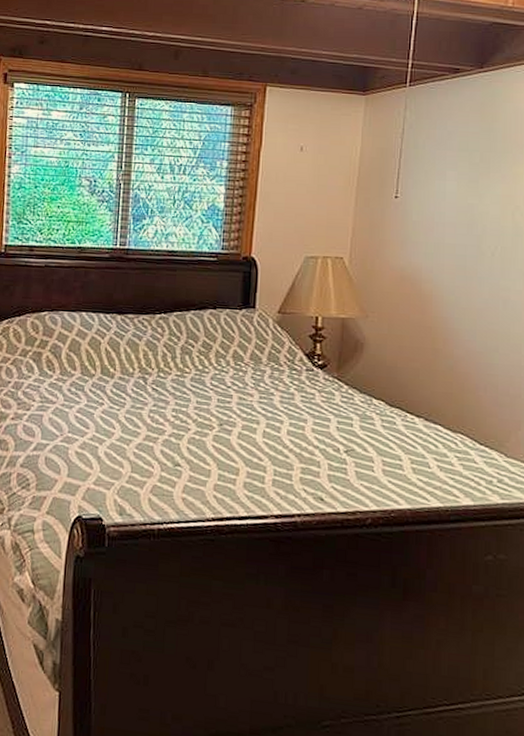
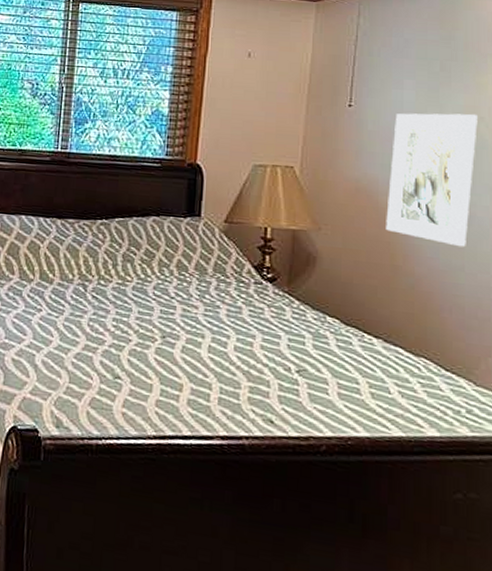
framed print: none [428,203,513,330] -> present [386,113,478,248]

